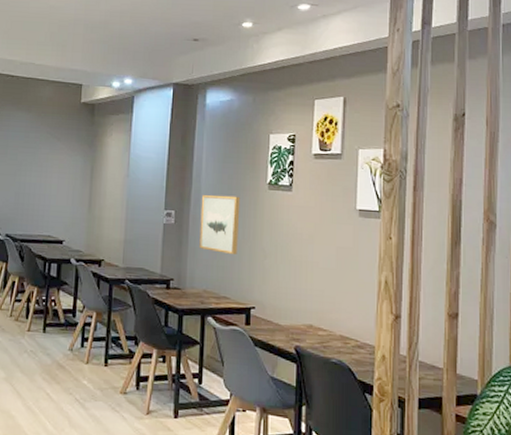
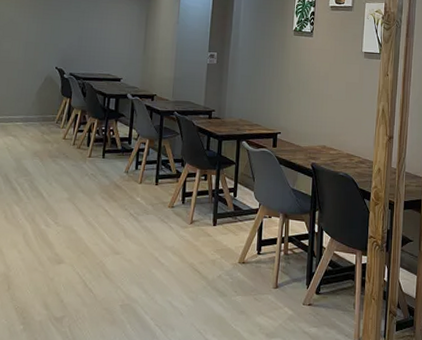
wall art: present [199,195,241,255] -> none [237,39,271,90]

